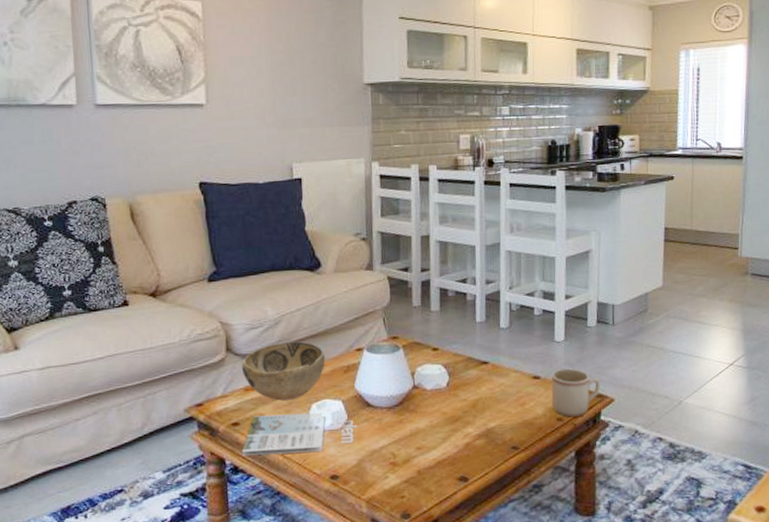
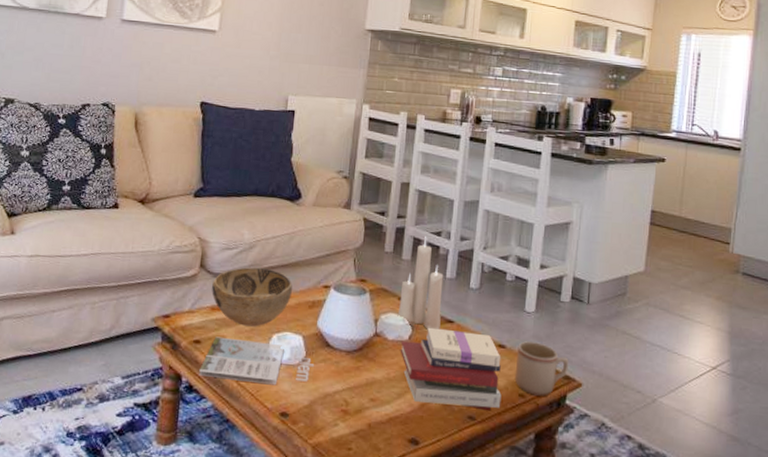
candle: none [433,286,476,373] -> present [397,237,444,329]
books: none [439,369,541,442] -> present [400,327,502,411]

